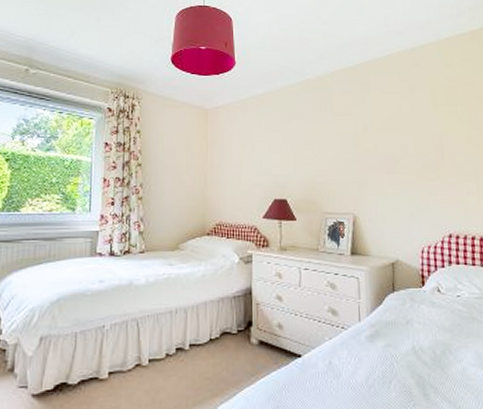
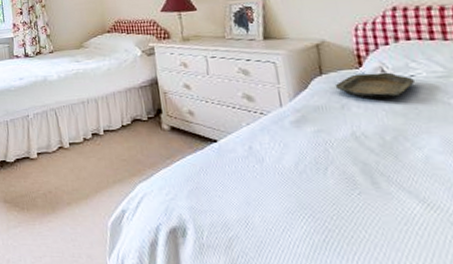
serving tray: none [403,292,460,316] -> present [334,72,414,100]

